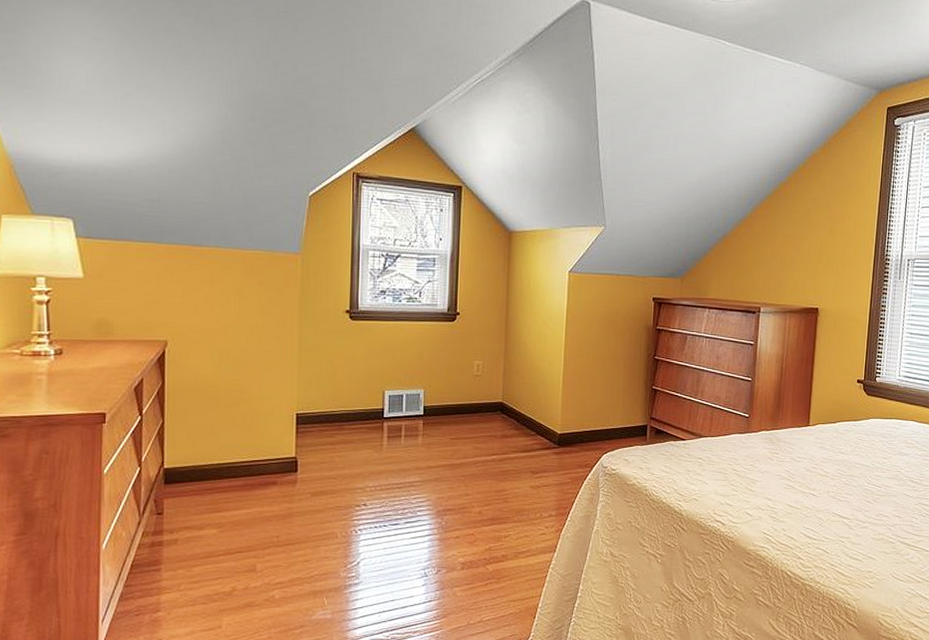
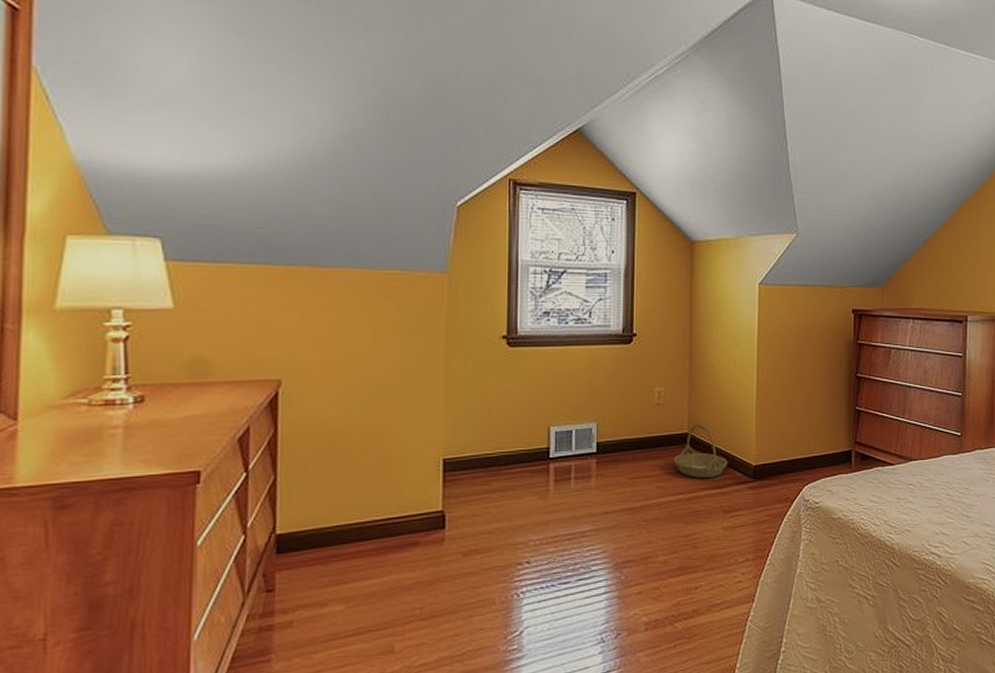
basket: none [489,394,537,442] -> present [673,424,728,478]

